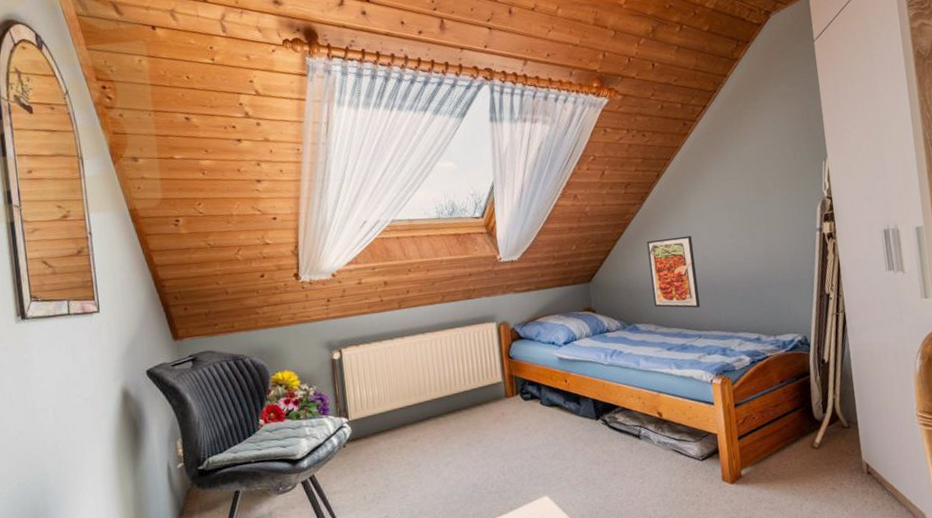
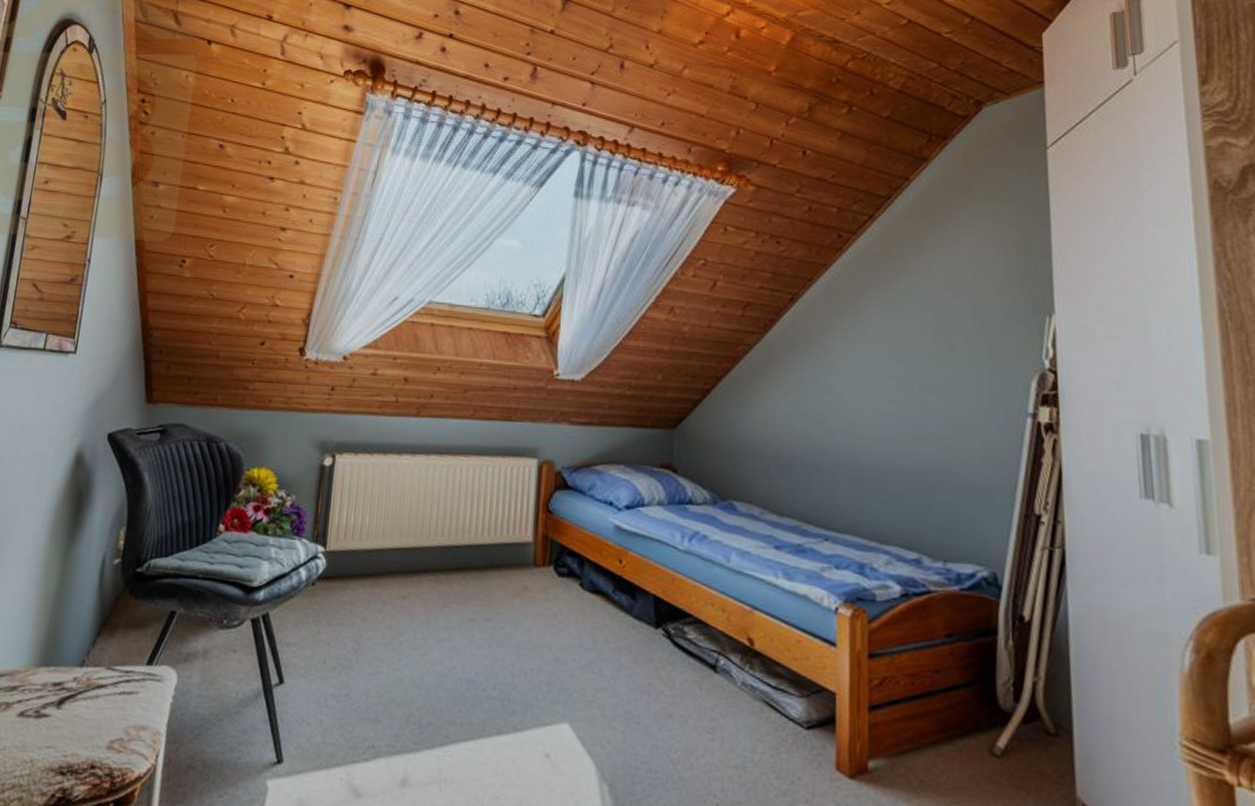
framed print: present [647,235,700,308] -> none [763,386,832,496]

